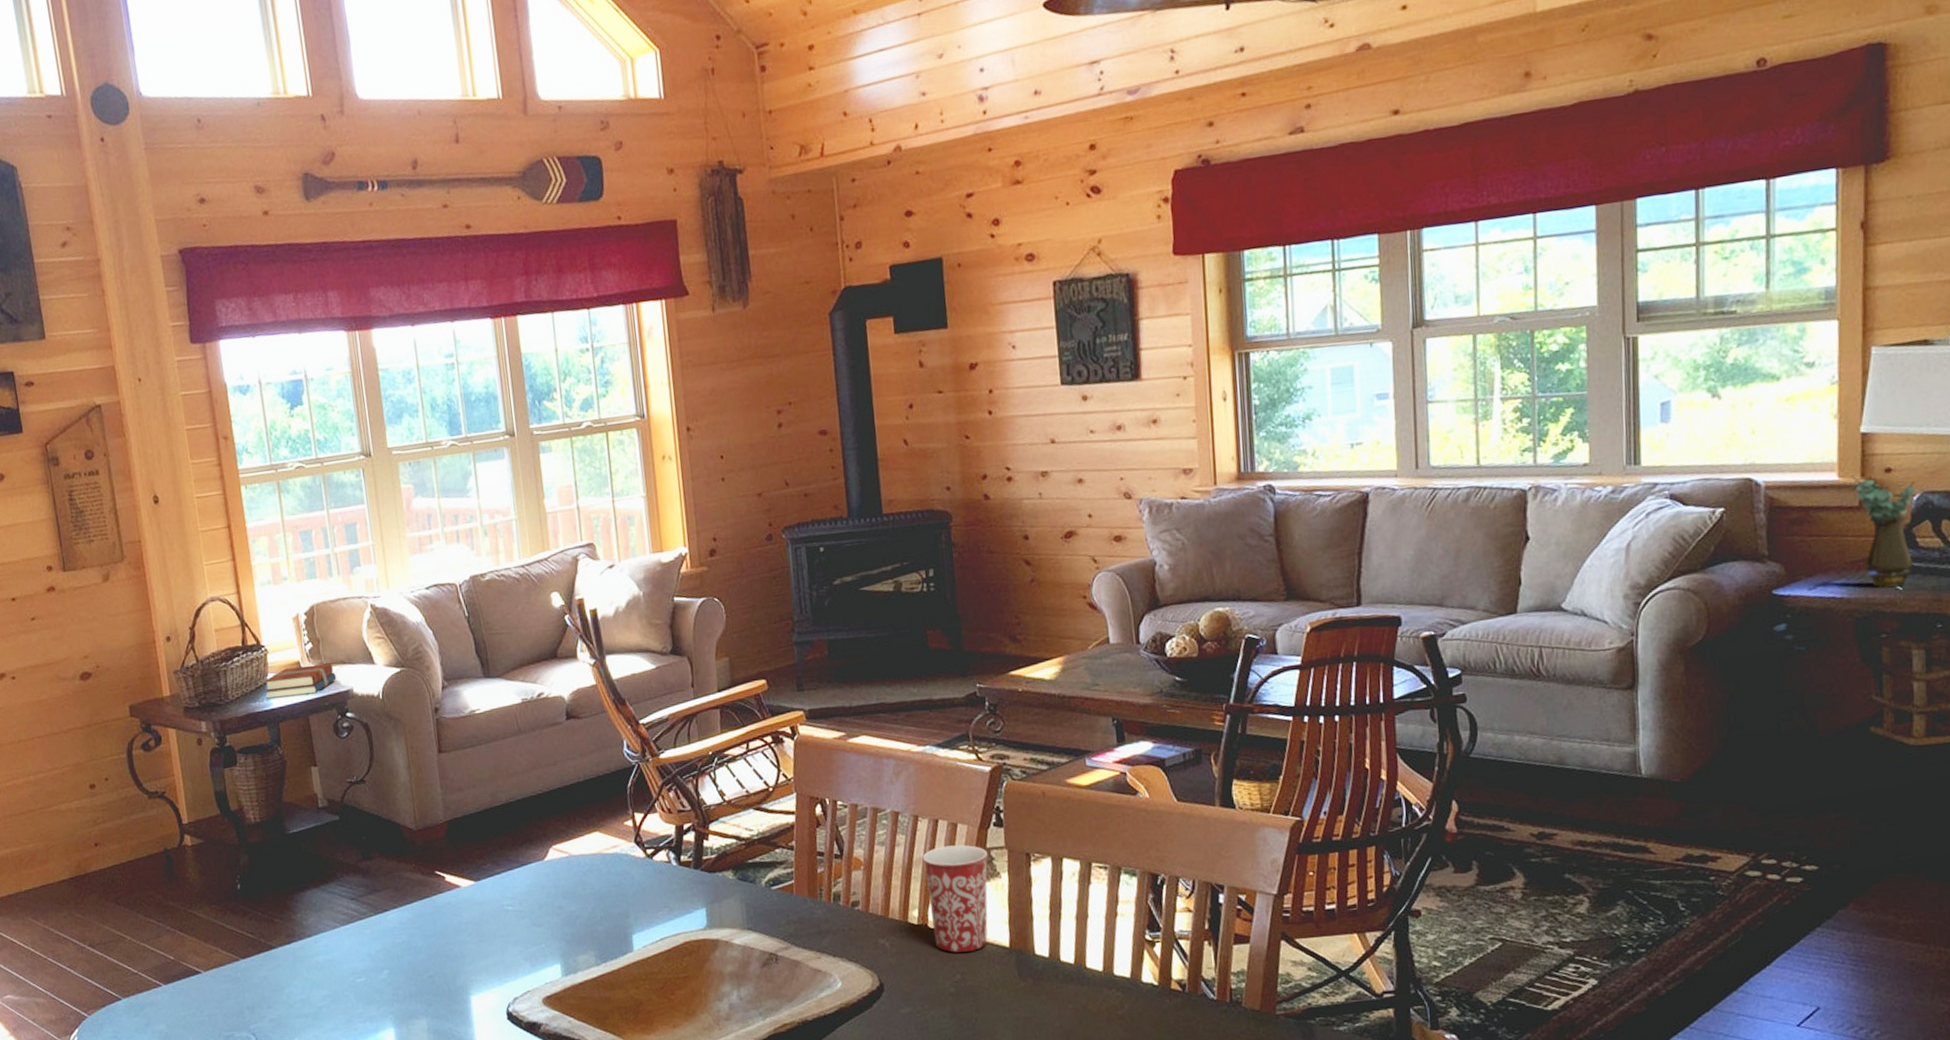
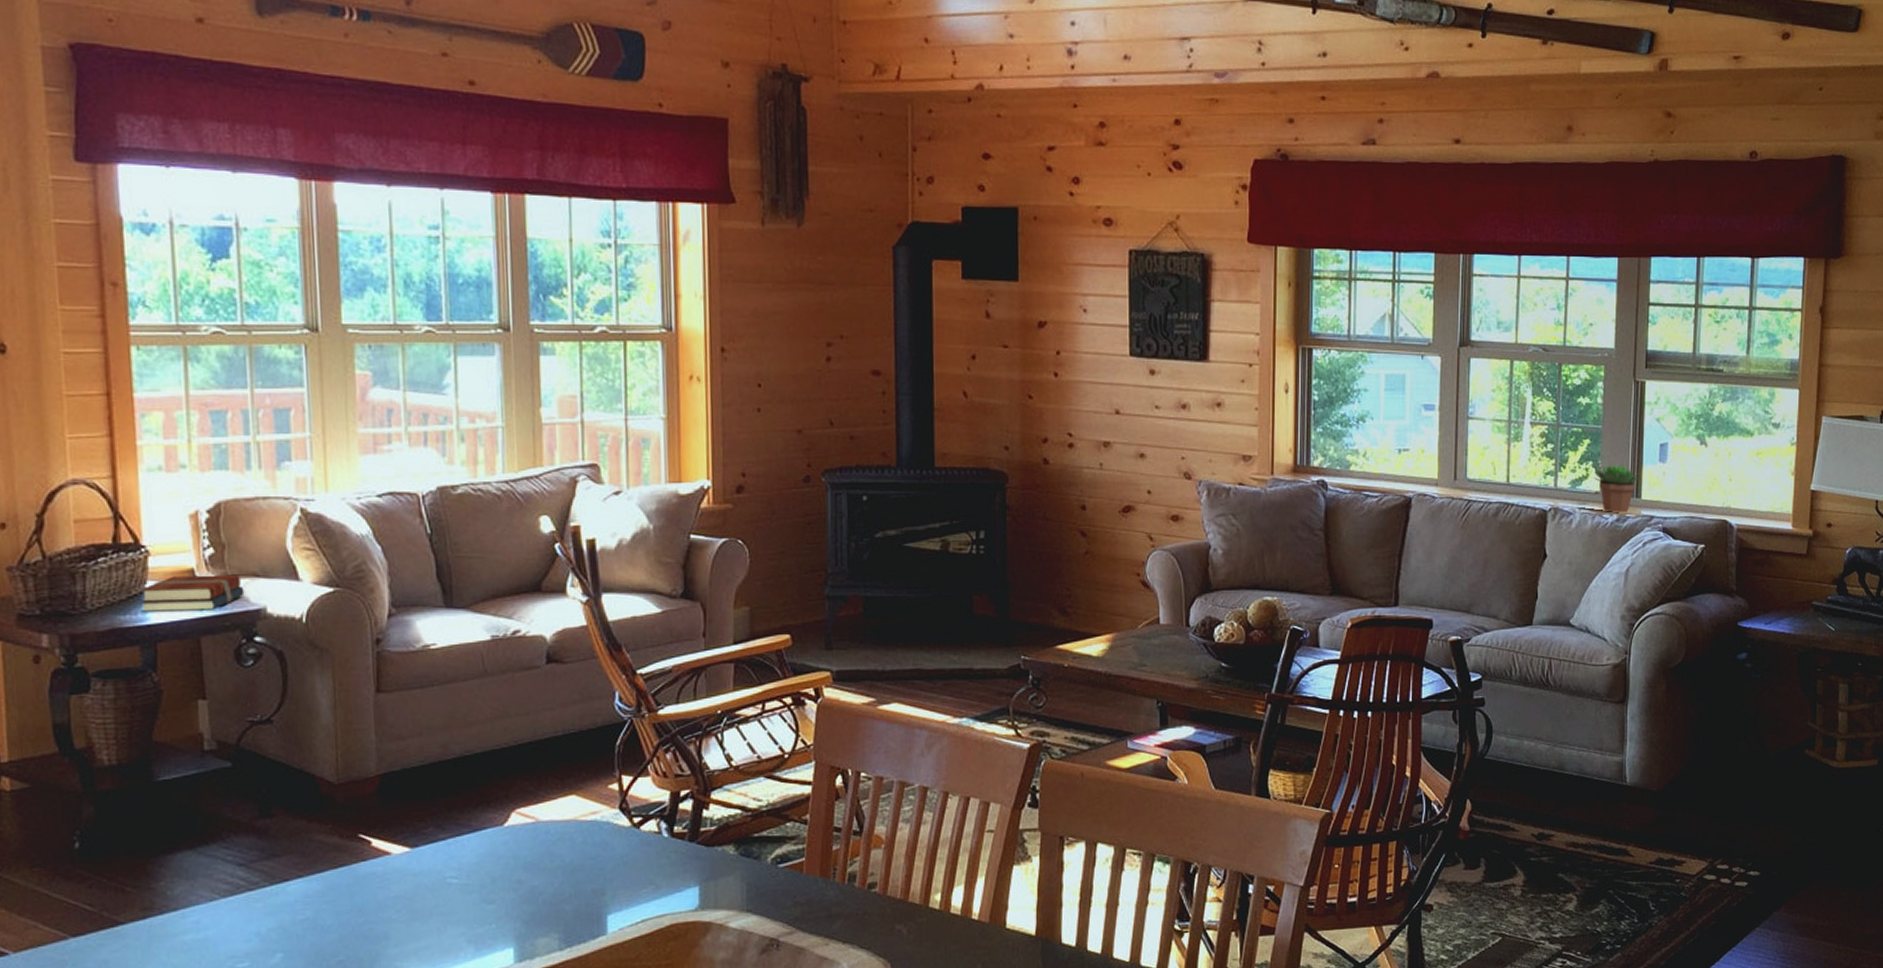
mug: present [922,844,988,953] -> none [949,825,1020,941]
succulent plant: none [1580,430,1637,485] -> present [1593,464,1639,513]
vase: present [1851,475,1915,588] -> none [1802,526,1848,628]

